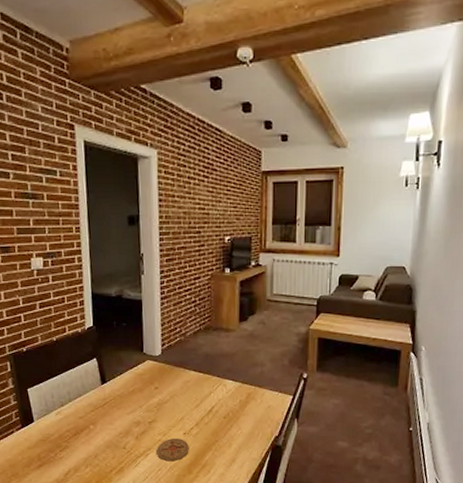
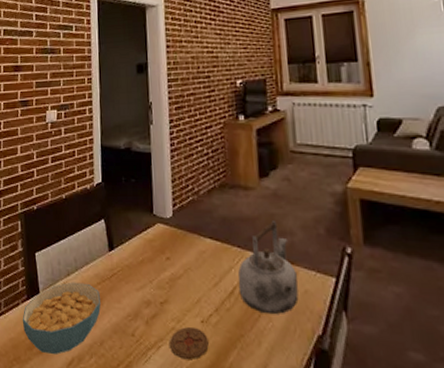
cereal bowl: none [17,411,94,468] -> present [22,282,101,355]
kettle: none [216,354,264,425] -> present [238,219,299,315]

